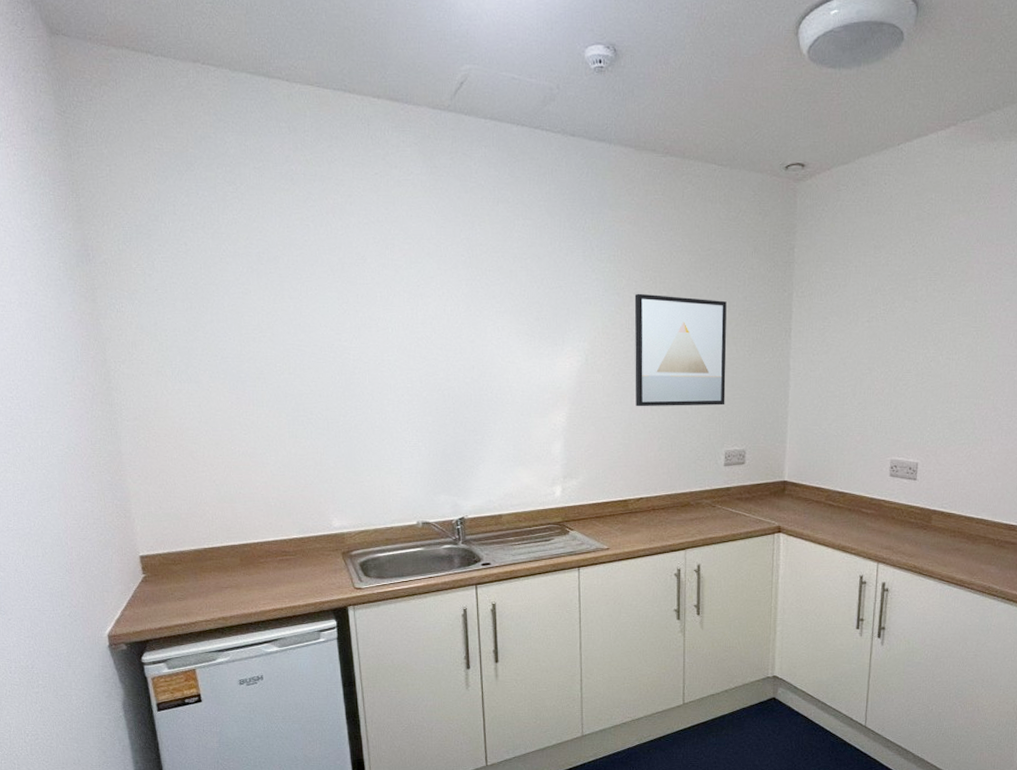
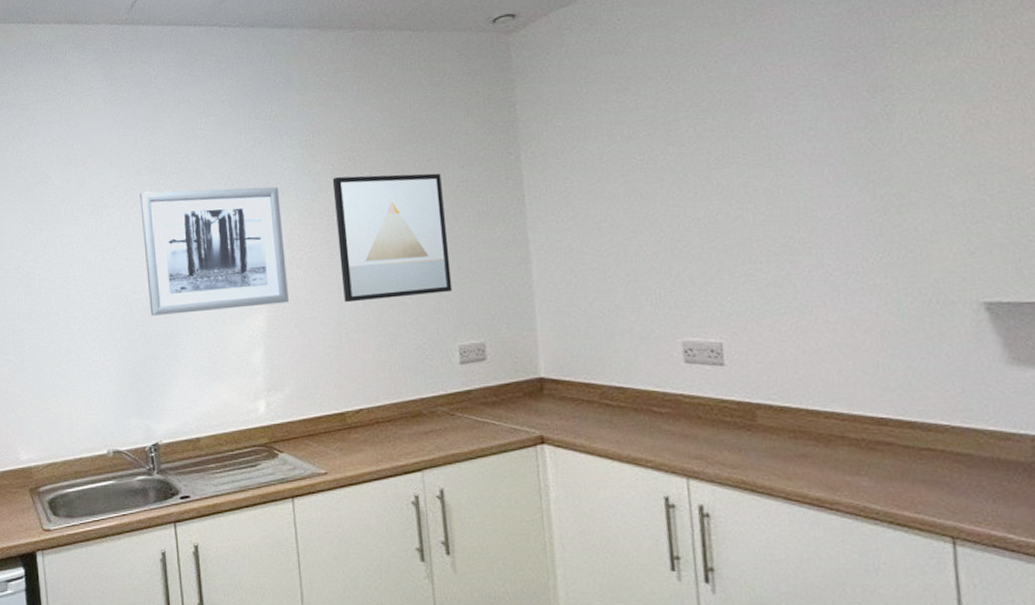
wall art: none [456,286,588,404] -> present [139,187,289,316]

